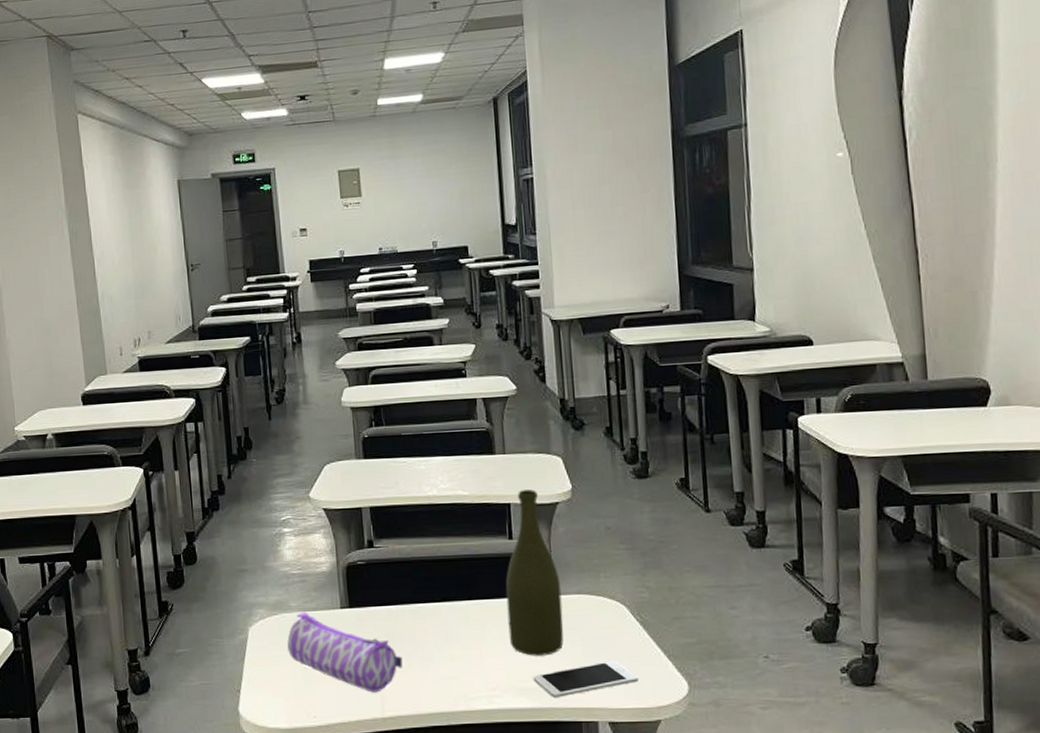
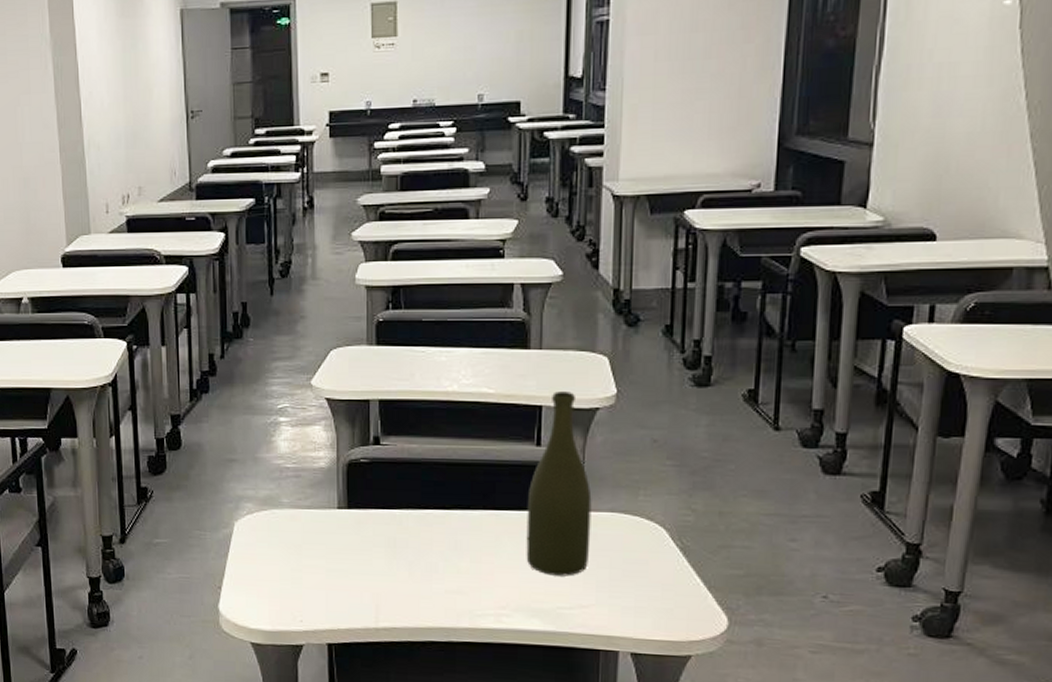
pencil case: present [287,612,403,693] -> none [276,509,402,601]
cell phone: present [533,660,638,698] -> none [549,587,670,622]

